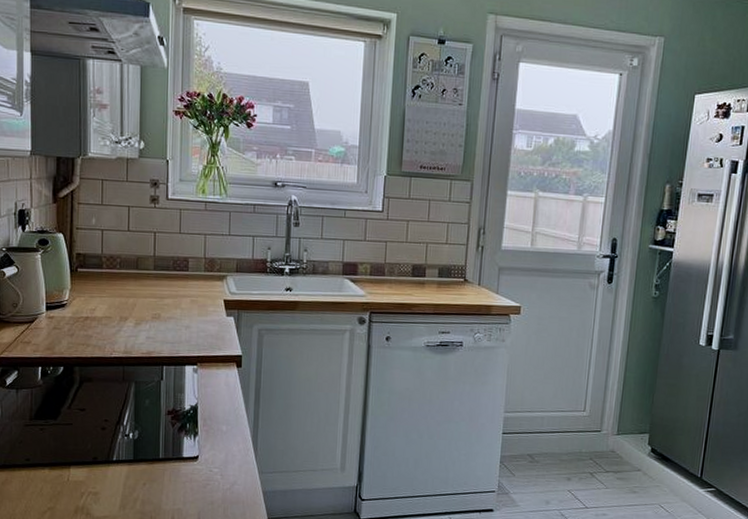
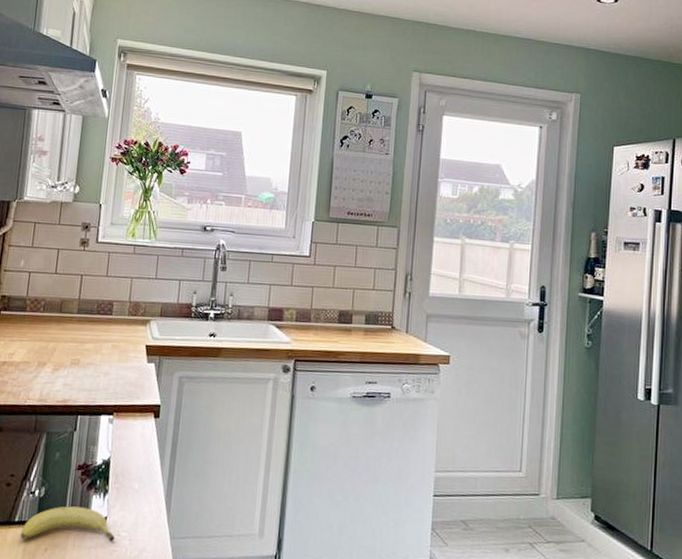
fruit: none [119,446,207,476] -> present [20,506,115,541]

